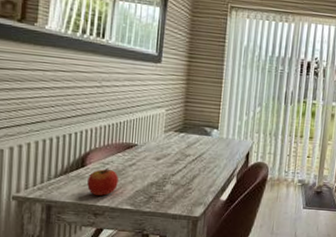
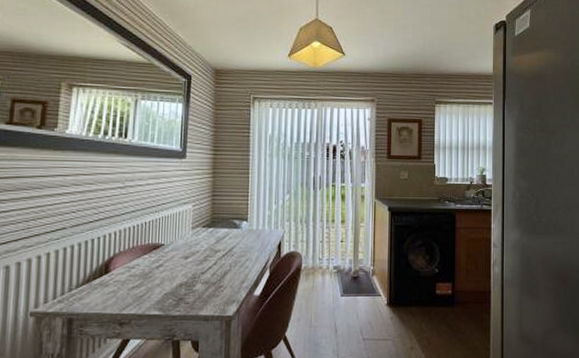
apple: present [87,167,118,196] -> none [112,271,145,303]

